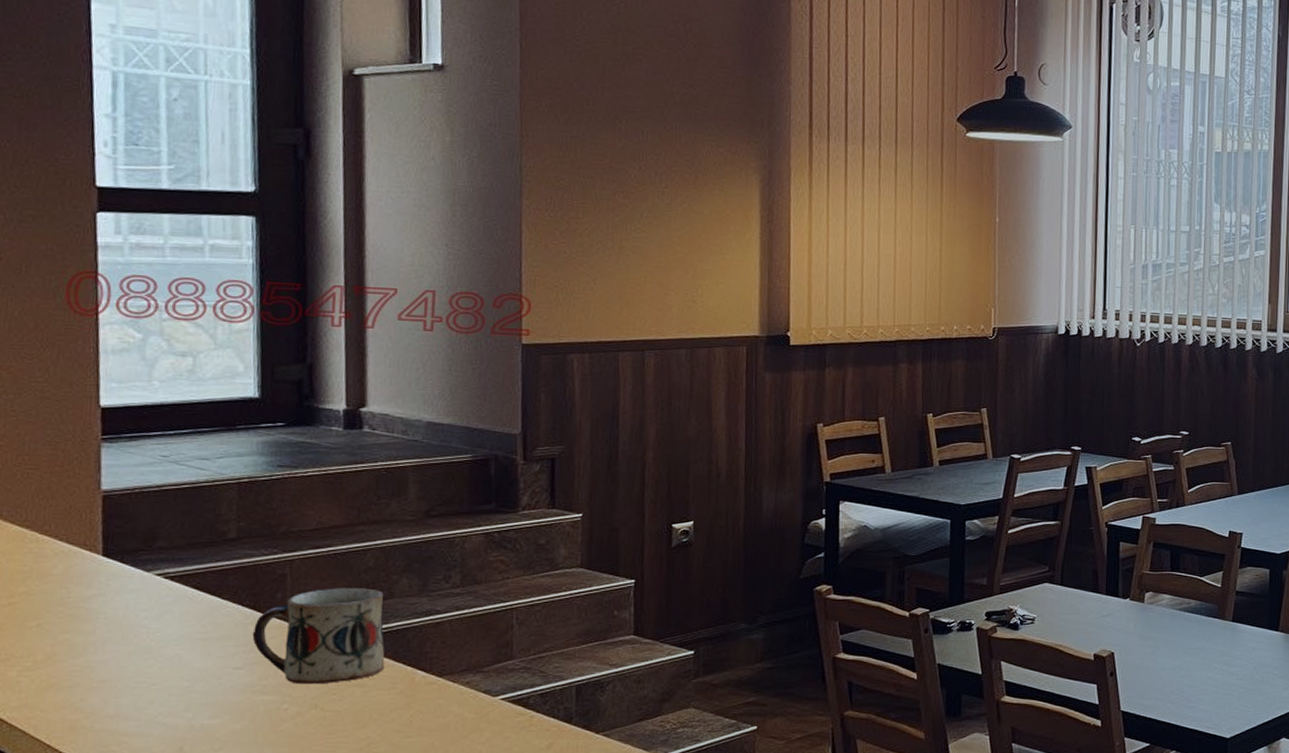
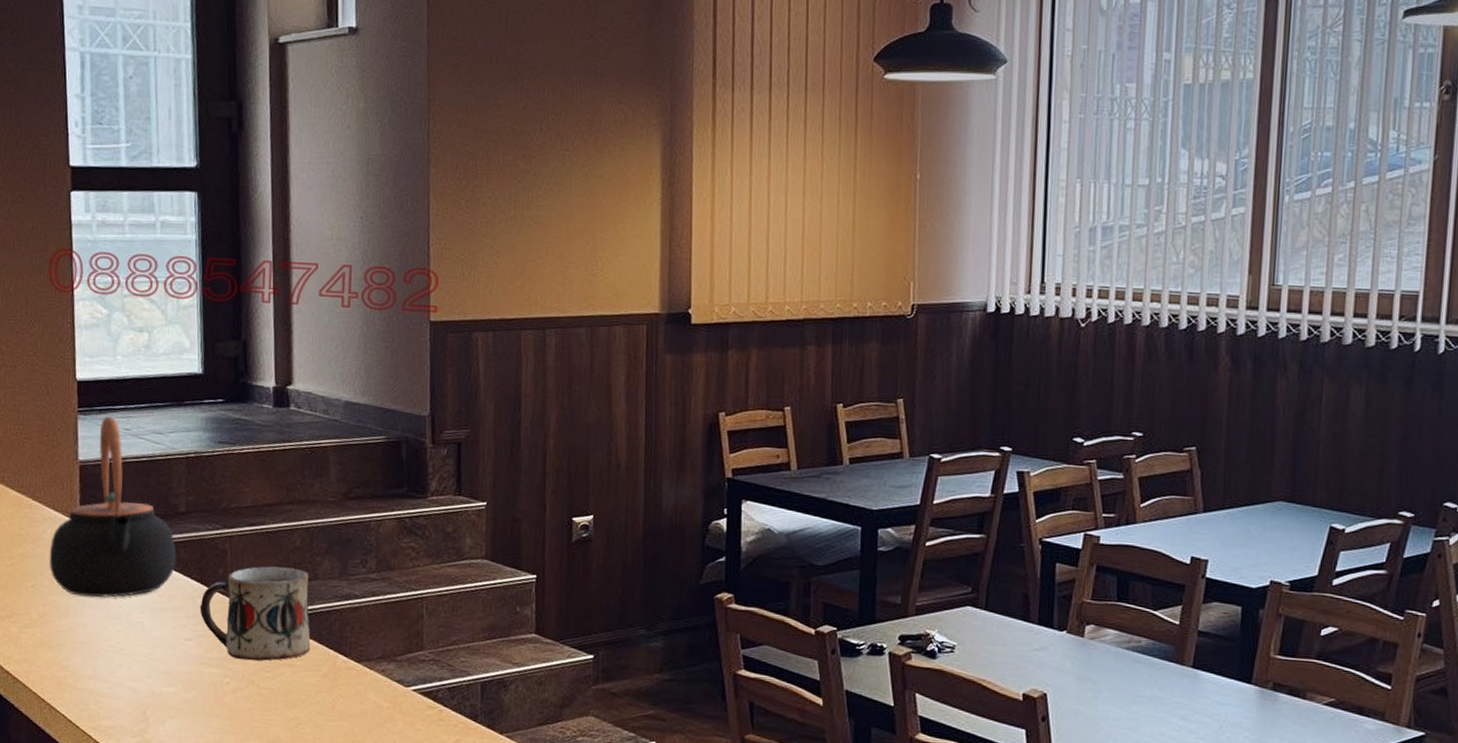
teapot: none [60,443,225,633] -> present [49,416,177,598]

